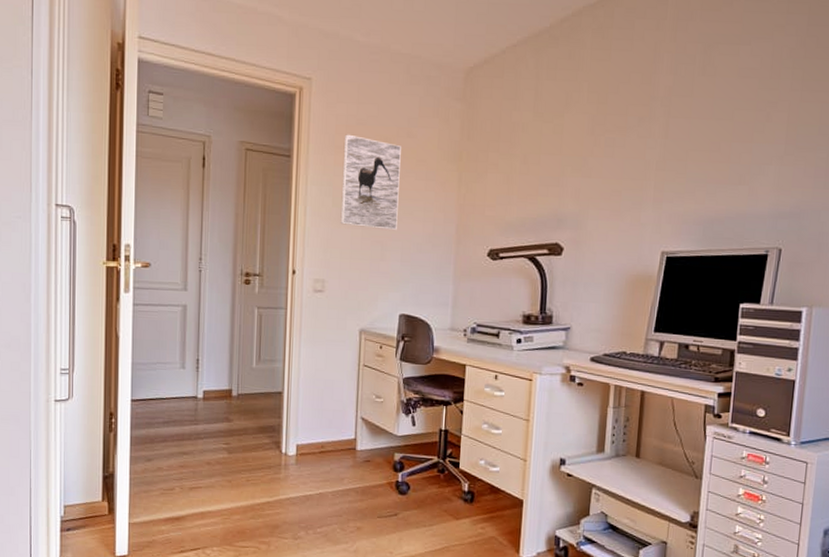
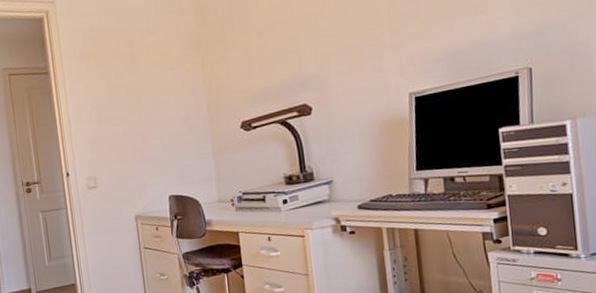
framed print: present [340,134,401,231] -> none [92,43,153,125]

